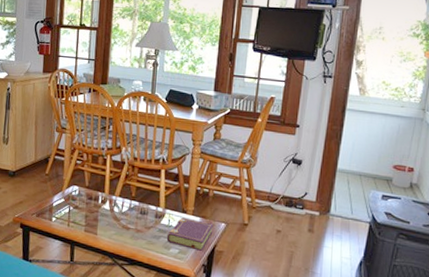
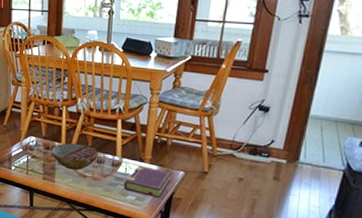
bowl: none [94,193,142,222] -> present [51,143,99,170]

